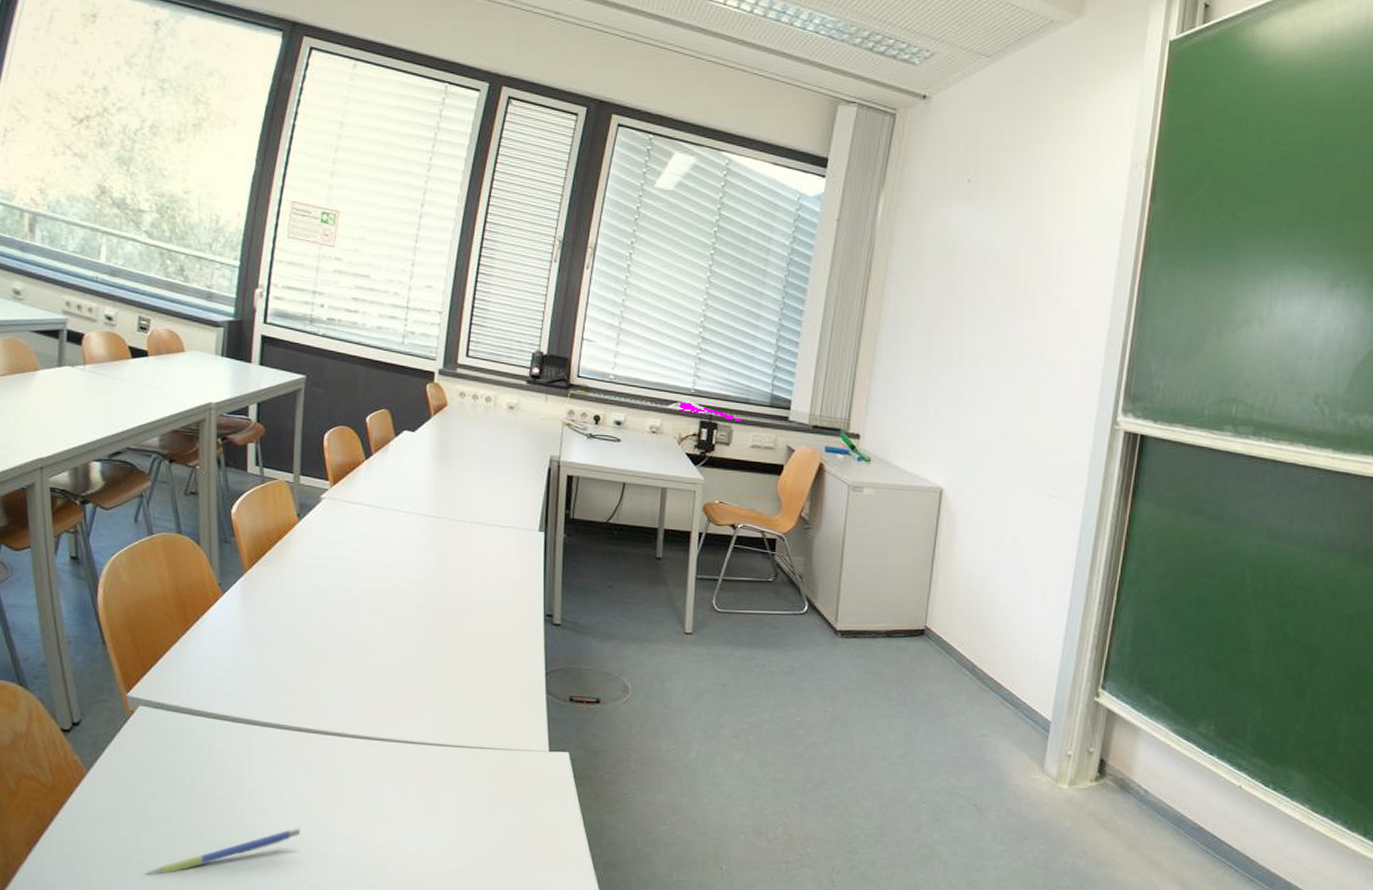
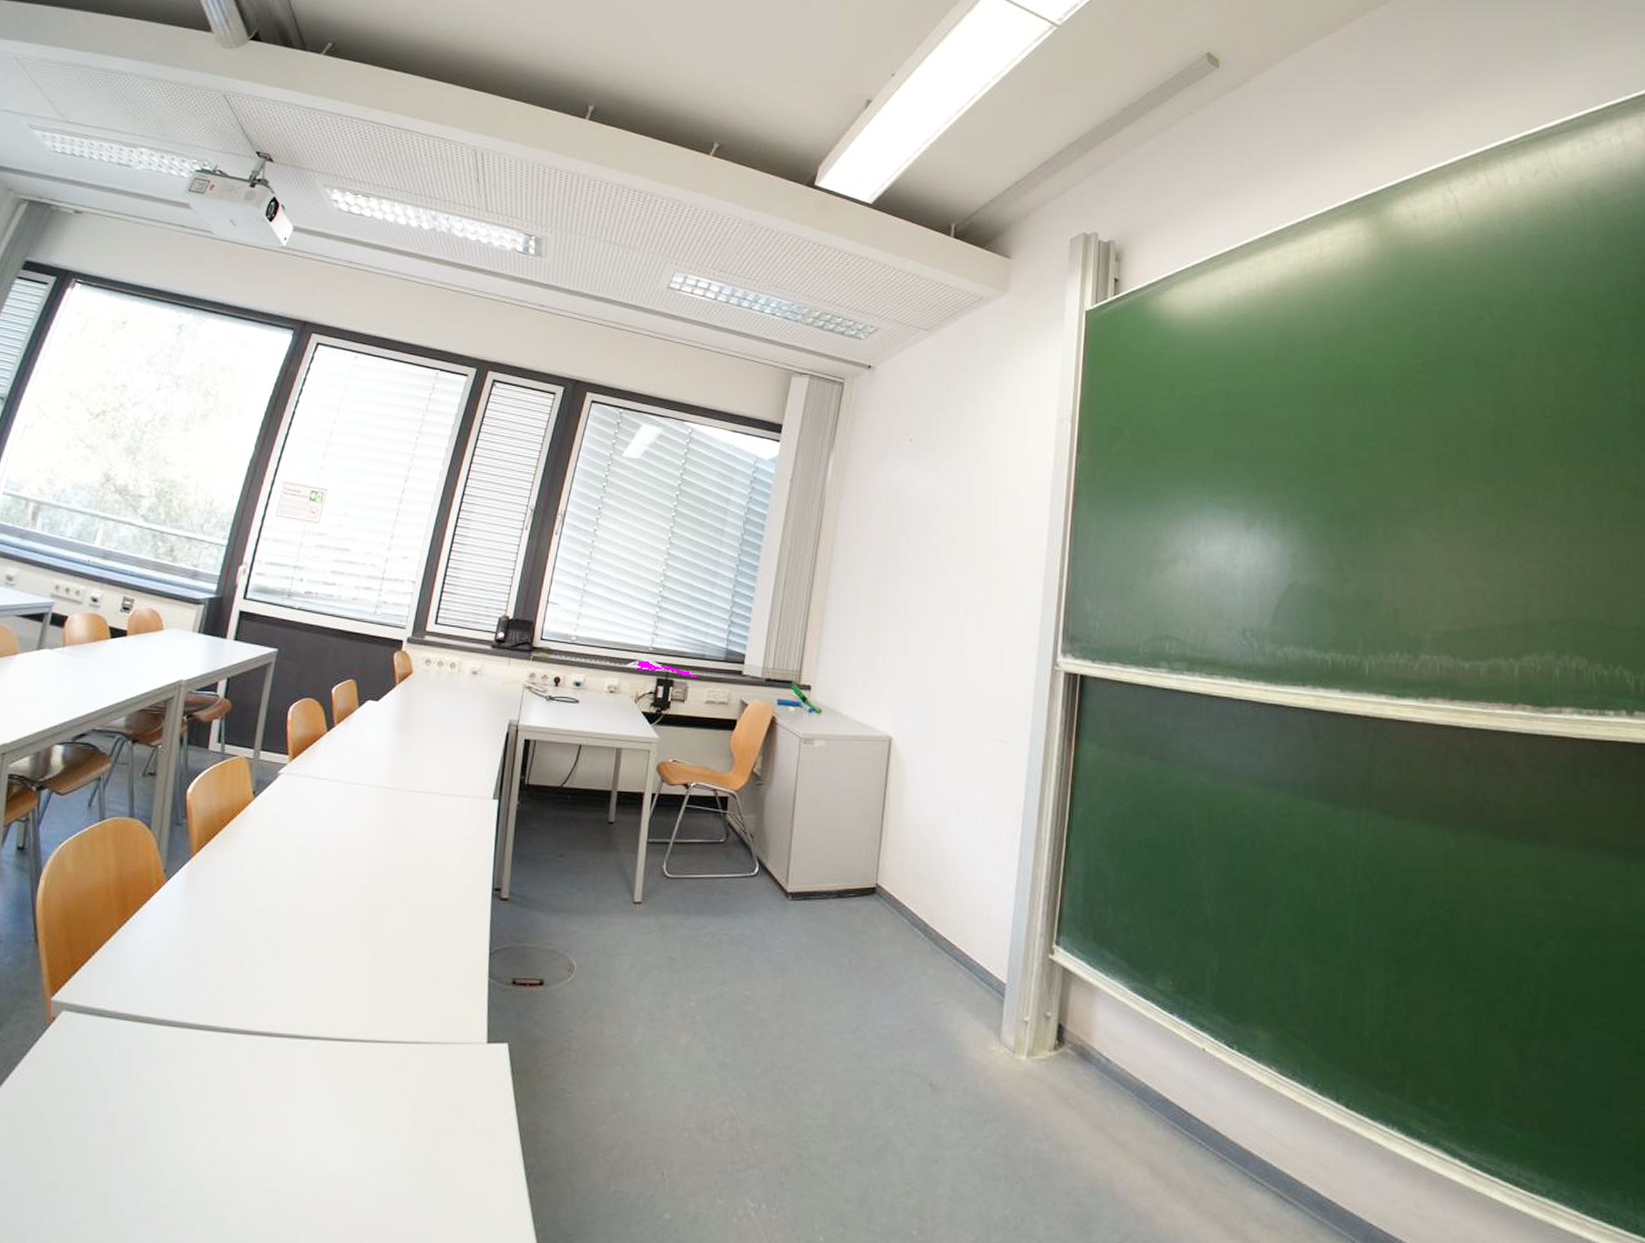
pen: present [143,828,301,876] -> none [36,1148,215,1216]

